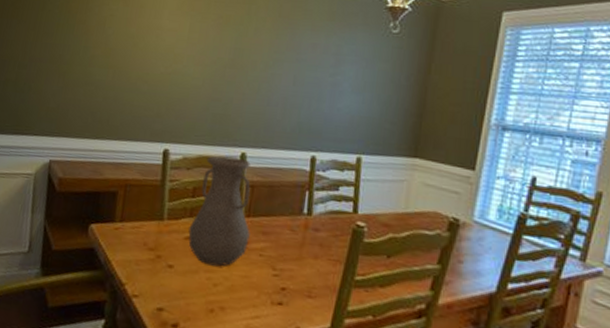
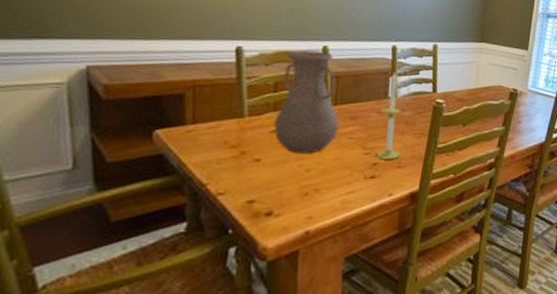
candle: none [285,186,318,287] -> present [376,72,402,160]

